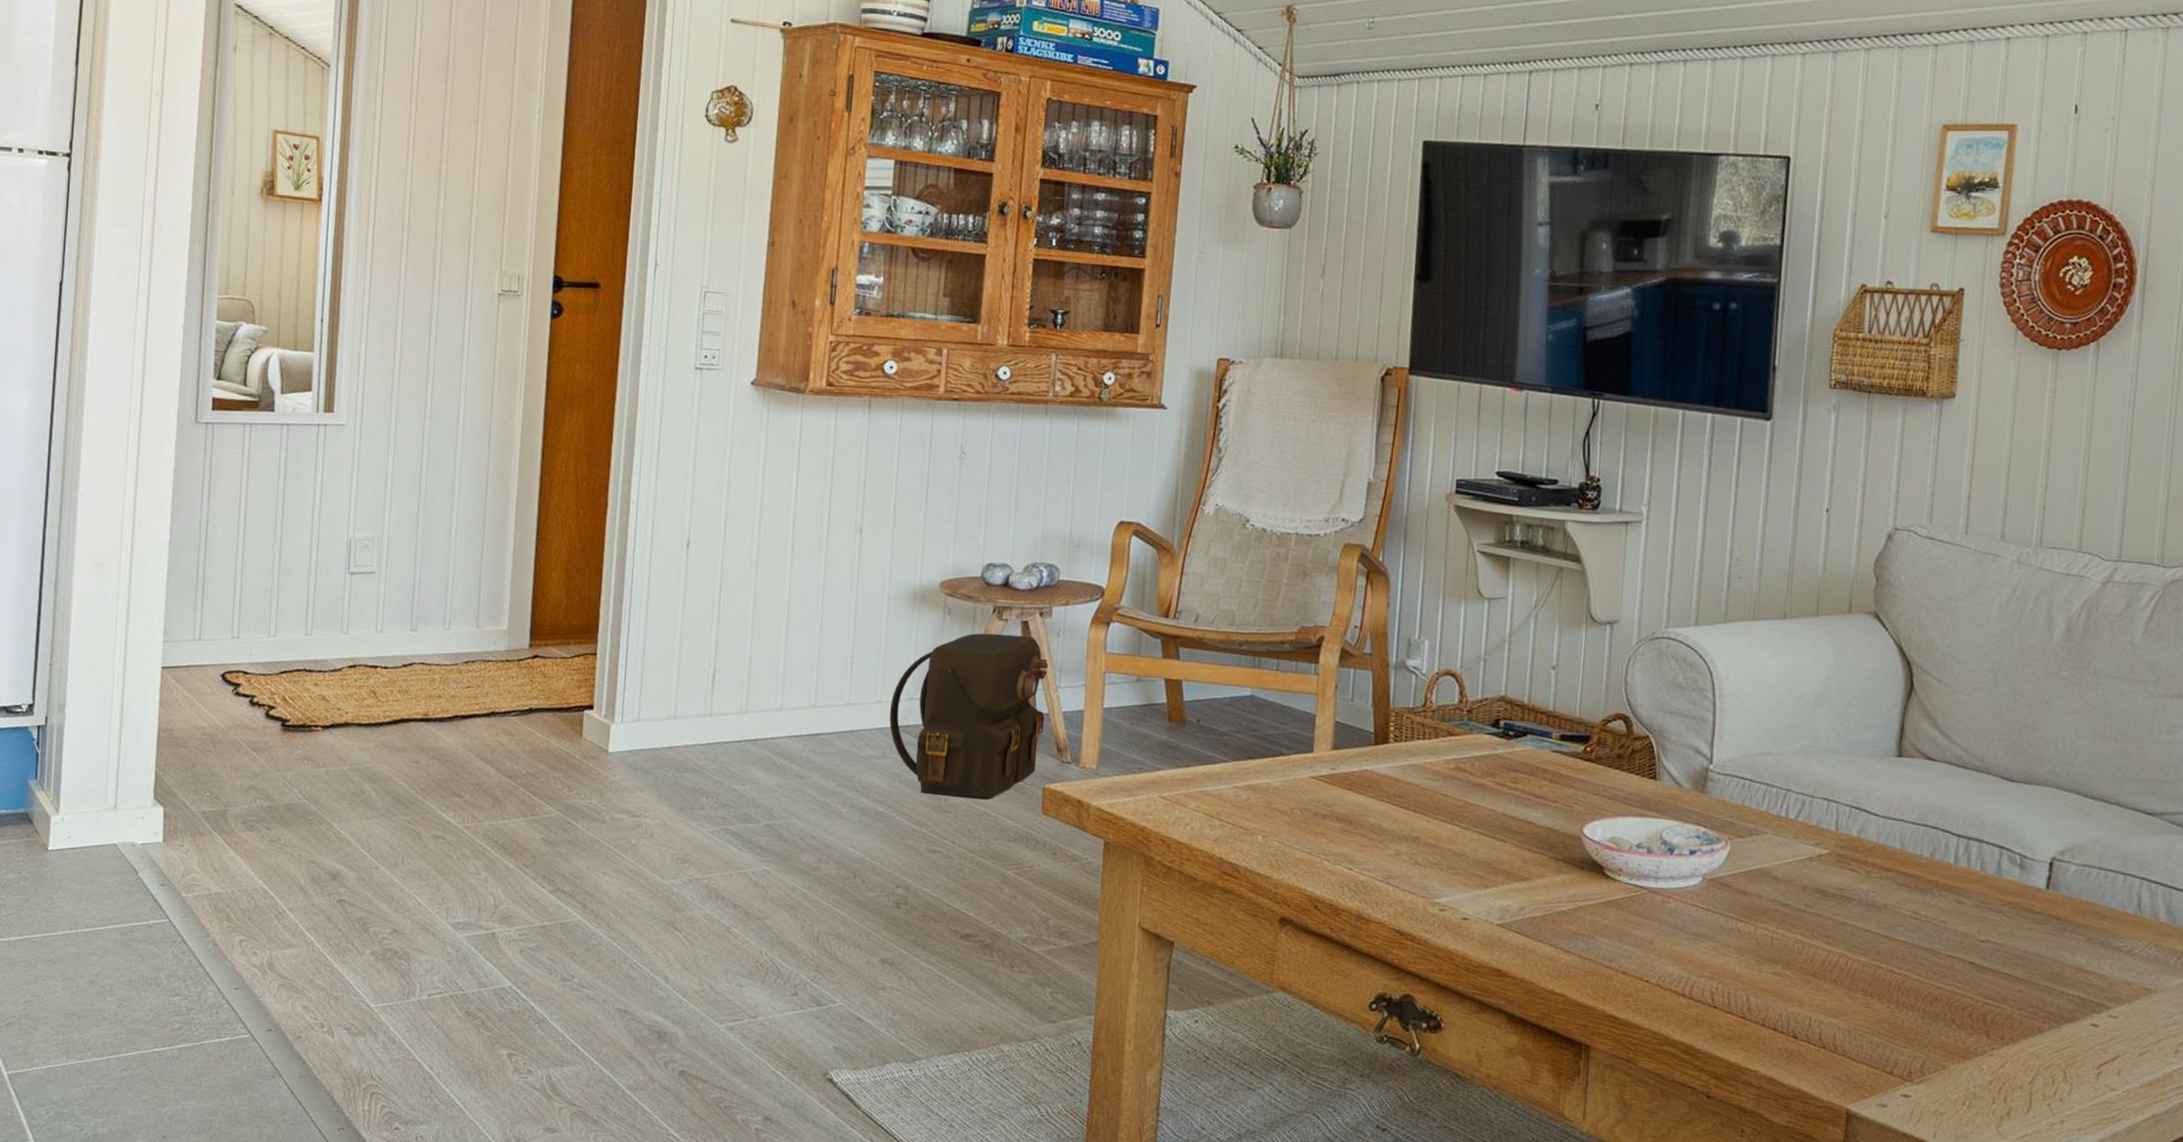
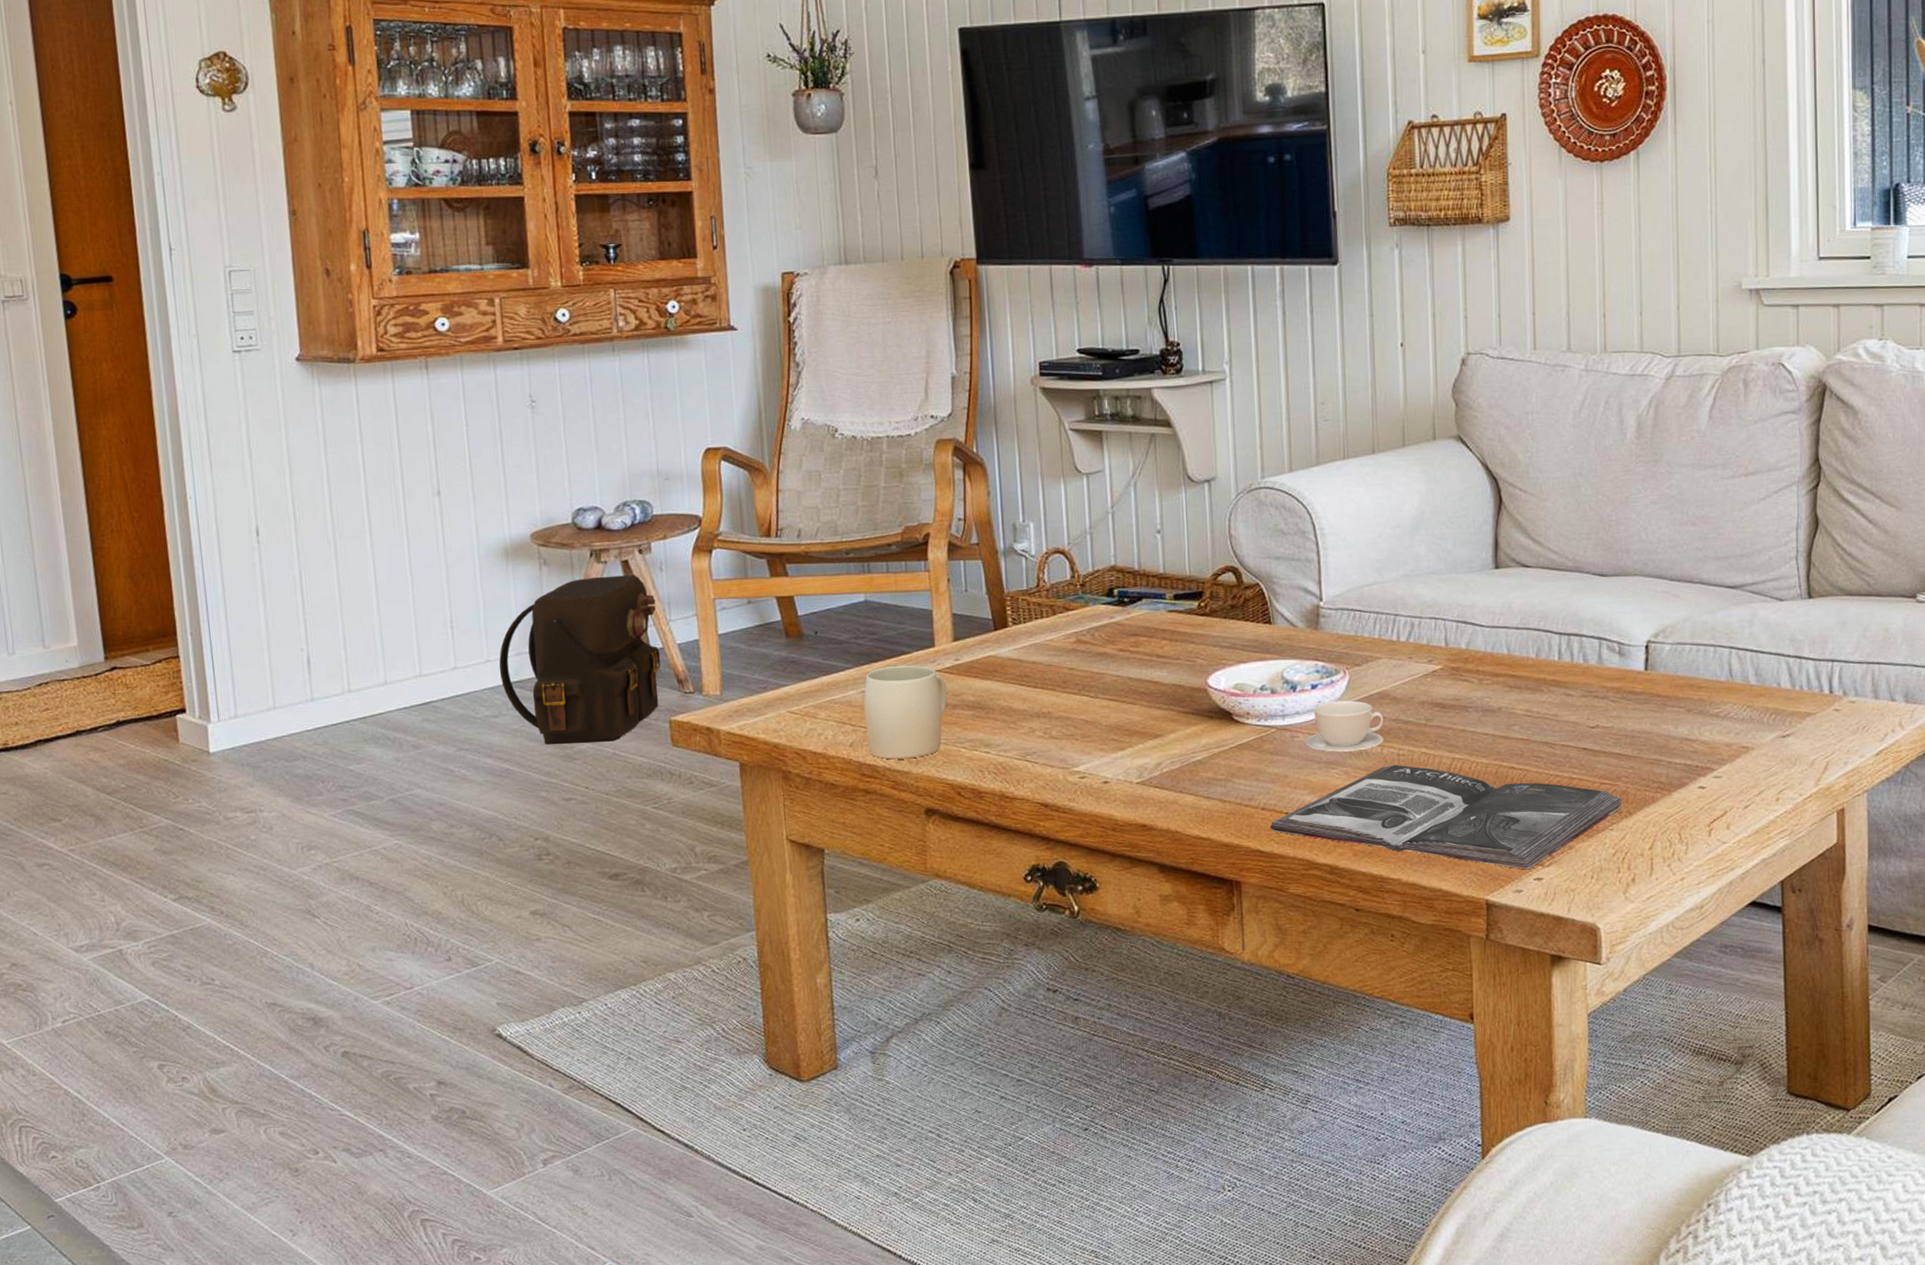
mug: none [1233,765,1319,864] -> present [863,665,947,760]
magazine: none [1628,947,2006,1084] -> present [1270,764,1622,870]
teacup: none [1675,870,1761,927] -> present [1304,700,1384,752]

